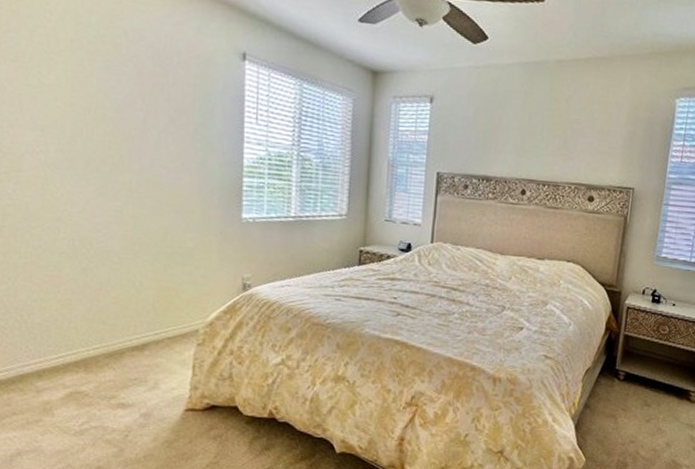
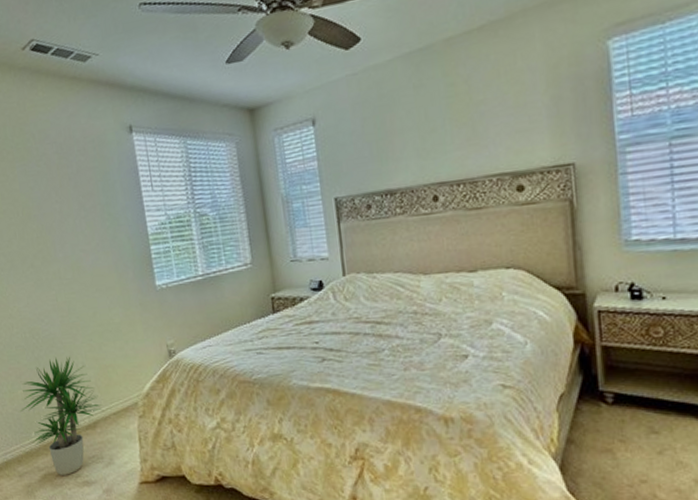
potted plant: none [51,271,156,396] -> present [20,356,102,475]

